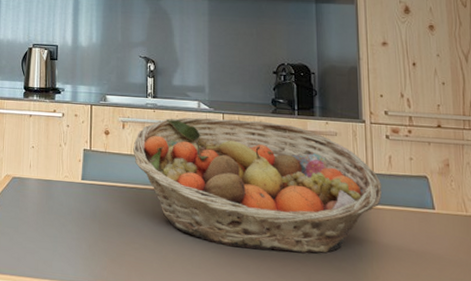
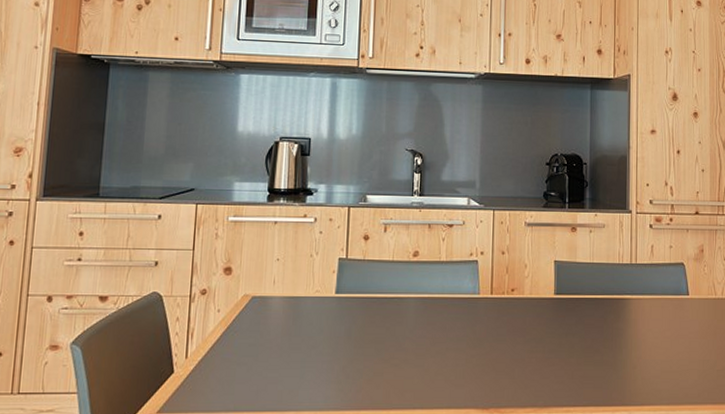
fruit basket: present [133,117,383,254] -> none [395,215,644,352]

